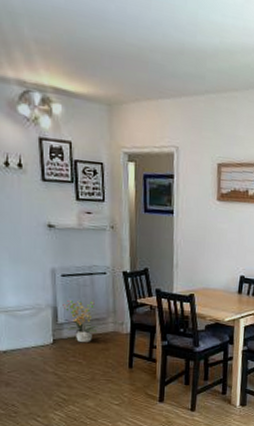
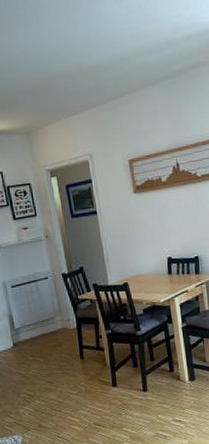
potted plant: present [62,299,98,343] -> none [16,303,49,343]

